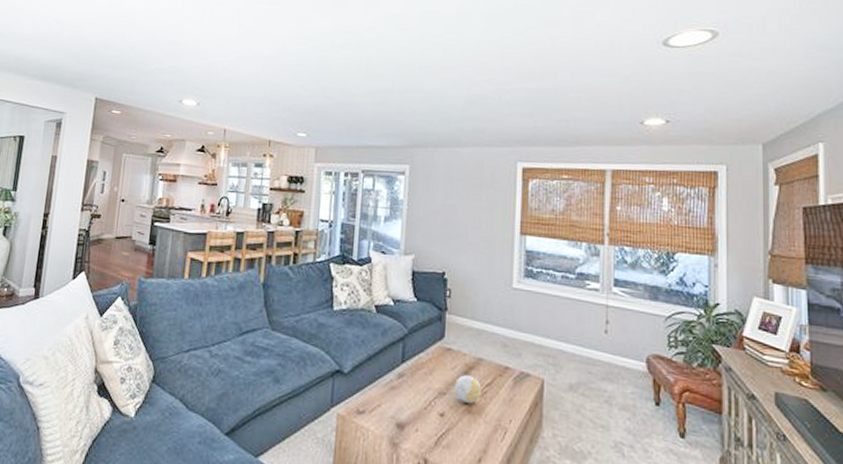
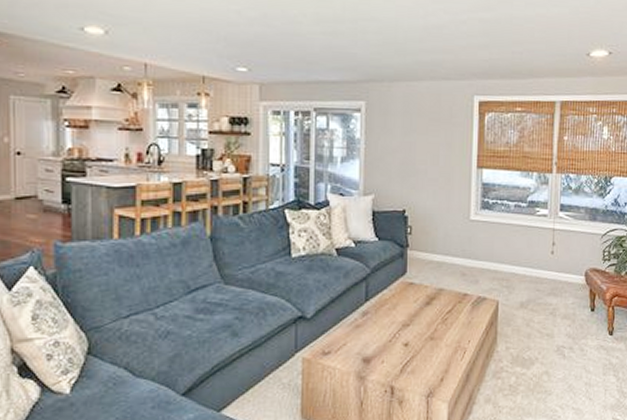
decorative ball: present [455,375,481,403] -> none [418,306,442,331]

